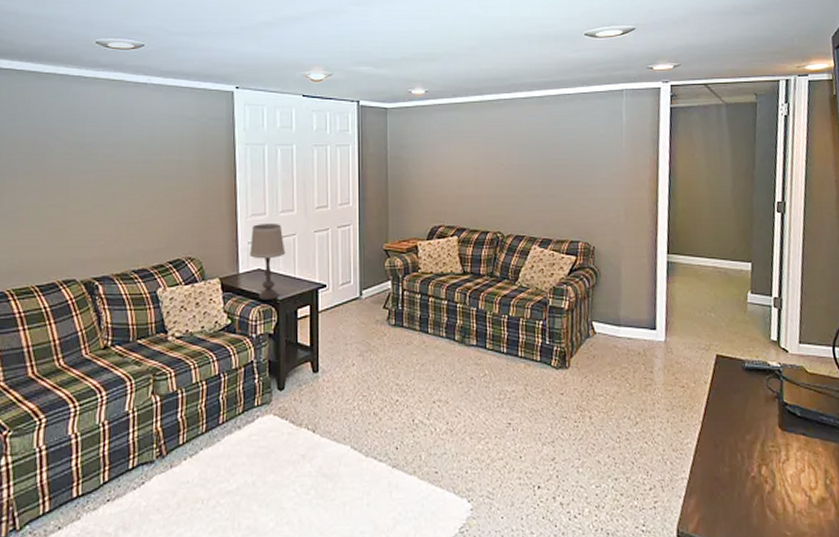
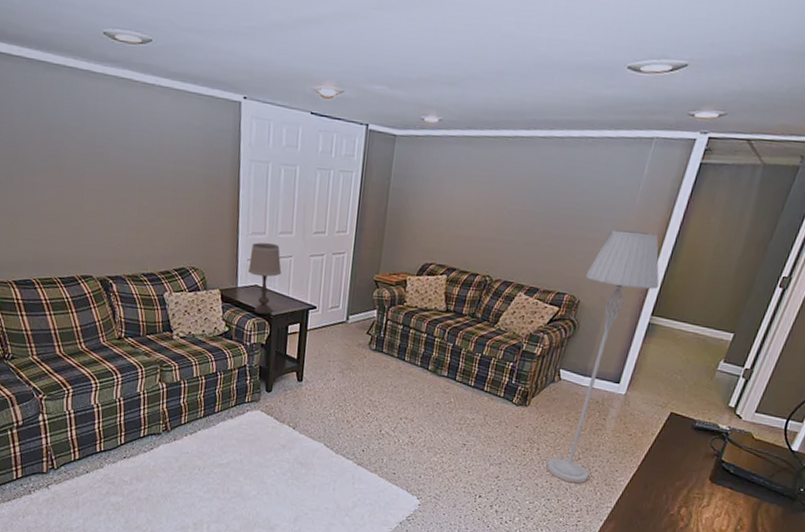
floor lamp: none [594,174,666,454] -> present [546,229,660,484]

